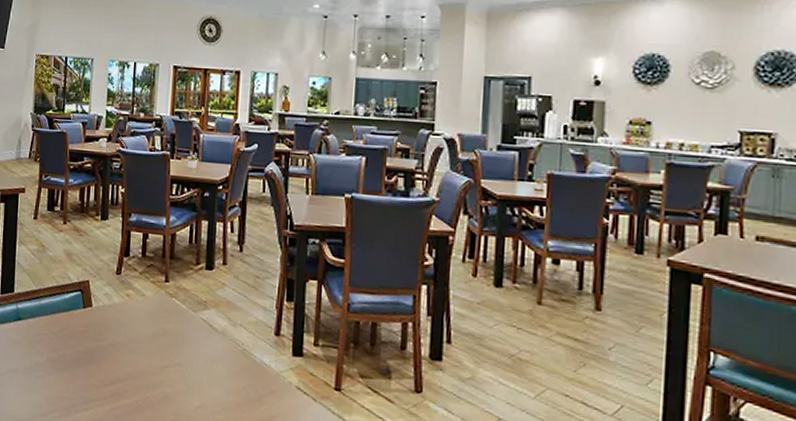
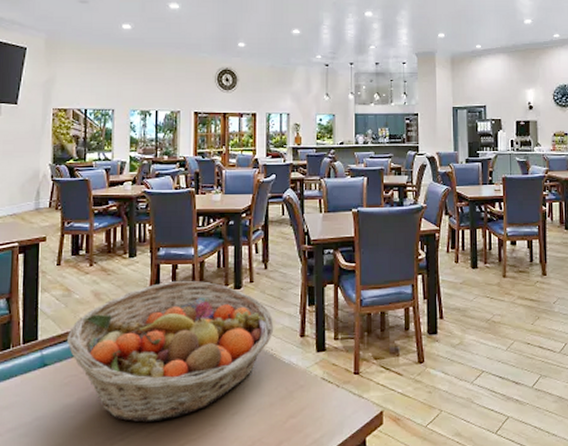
fruit basket: none [40,251,246,399] -> present [67,280,274,423]

